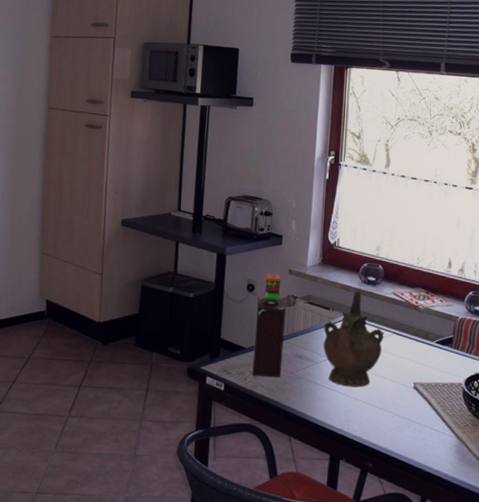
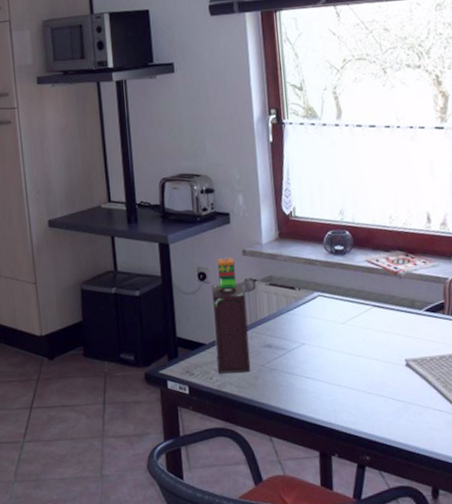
ceremonial vessel: present [323,292,384,388] -> none [291,265,363,374]

